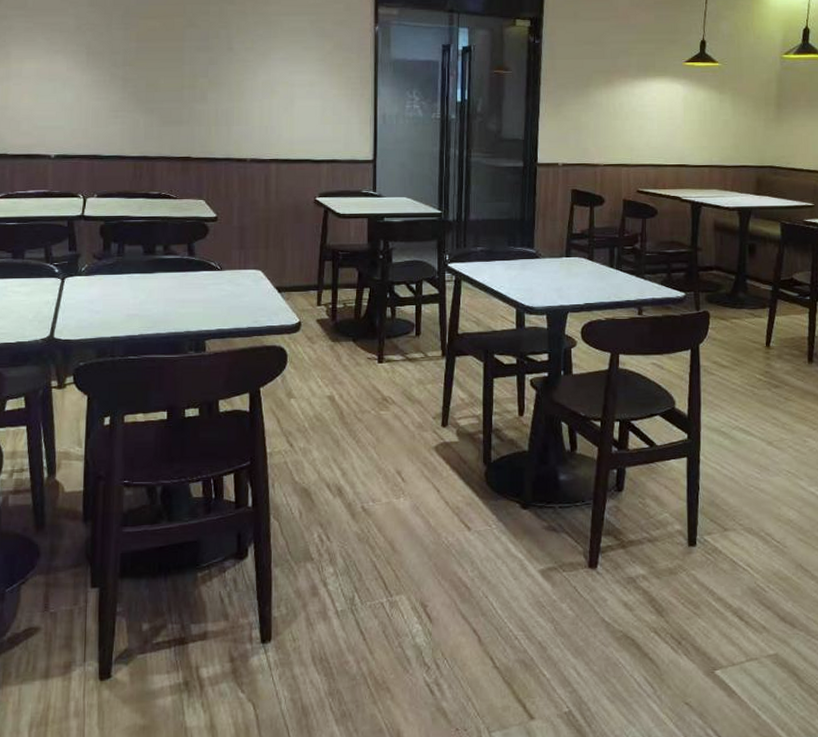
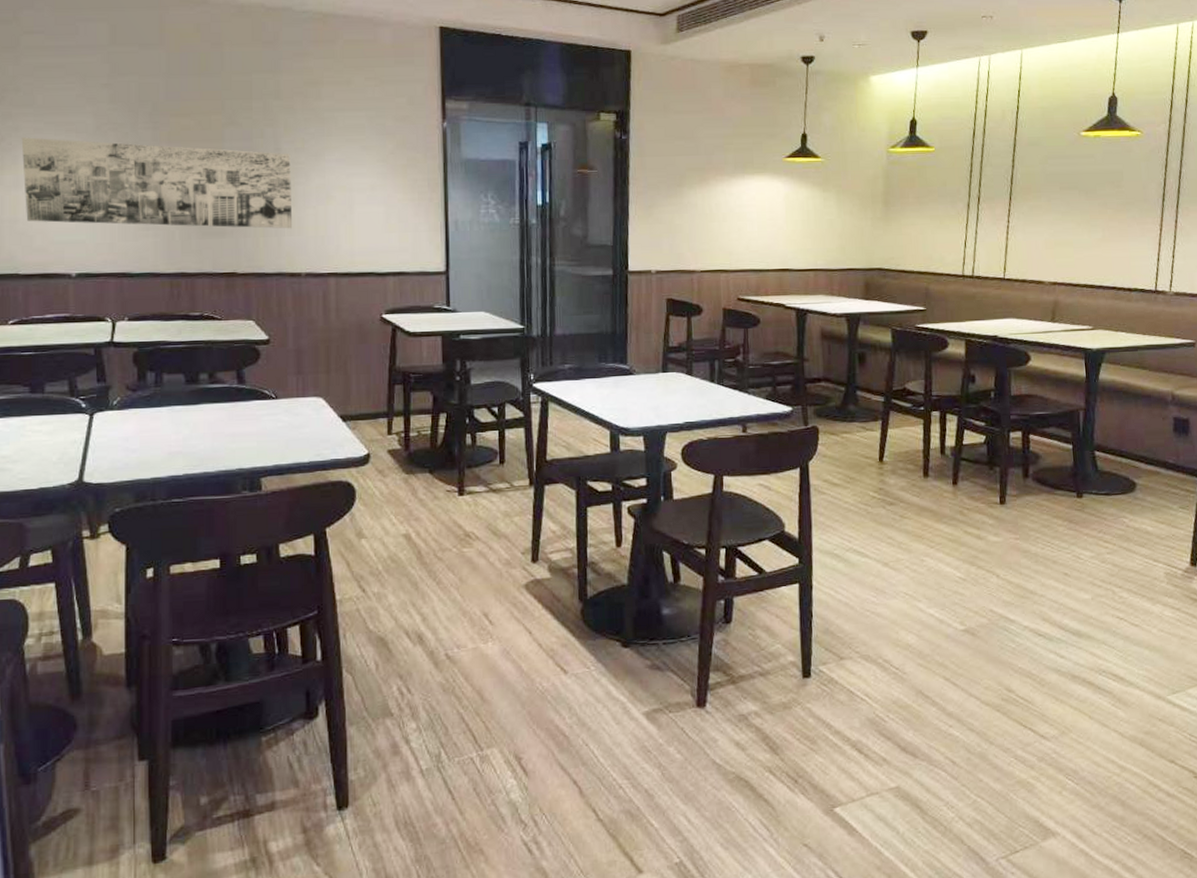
wall art: none [14,35,241,120] -> present [21,137,293,229]

